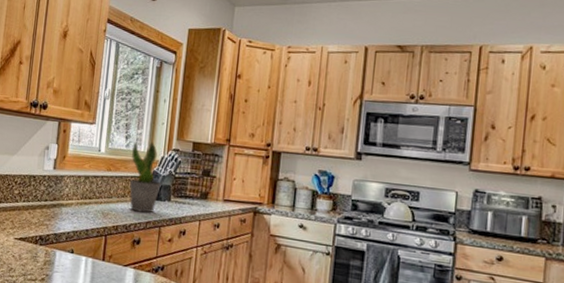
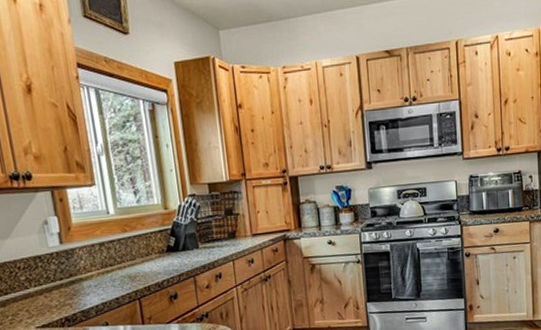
potted plant: present [129,141,161,213] -> none [144,191,185,268]

